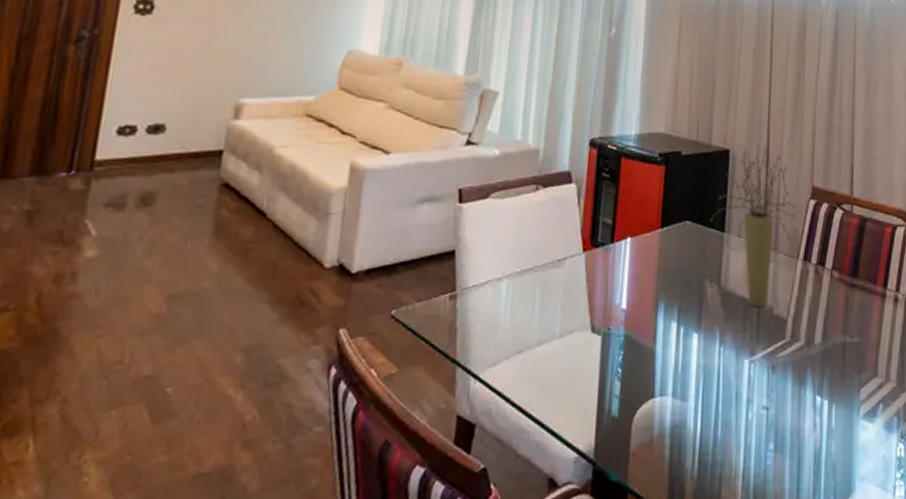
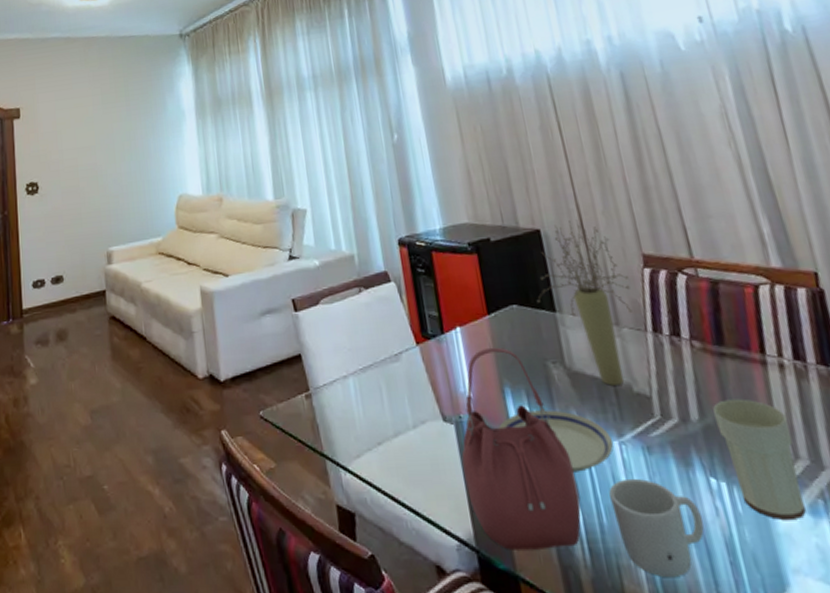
handbag: none [598,261,704,462] -> present [461,347,581,550]
plate: none [644,326,744,388] -> present [499,409,613,473]
mug: none [728,394,801,487] -> present [609,478,705,578]
cup: none [834,326,888,434] -> present [713,398,806,520]

